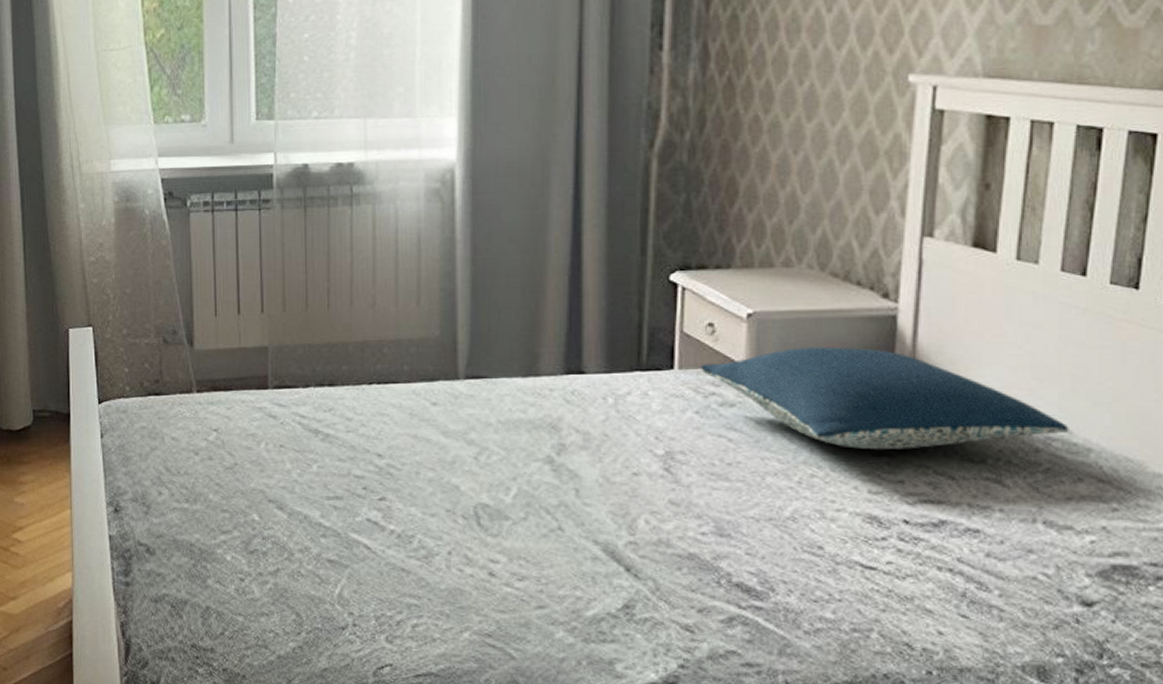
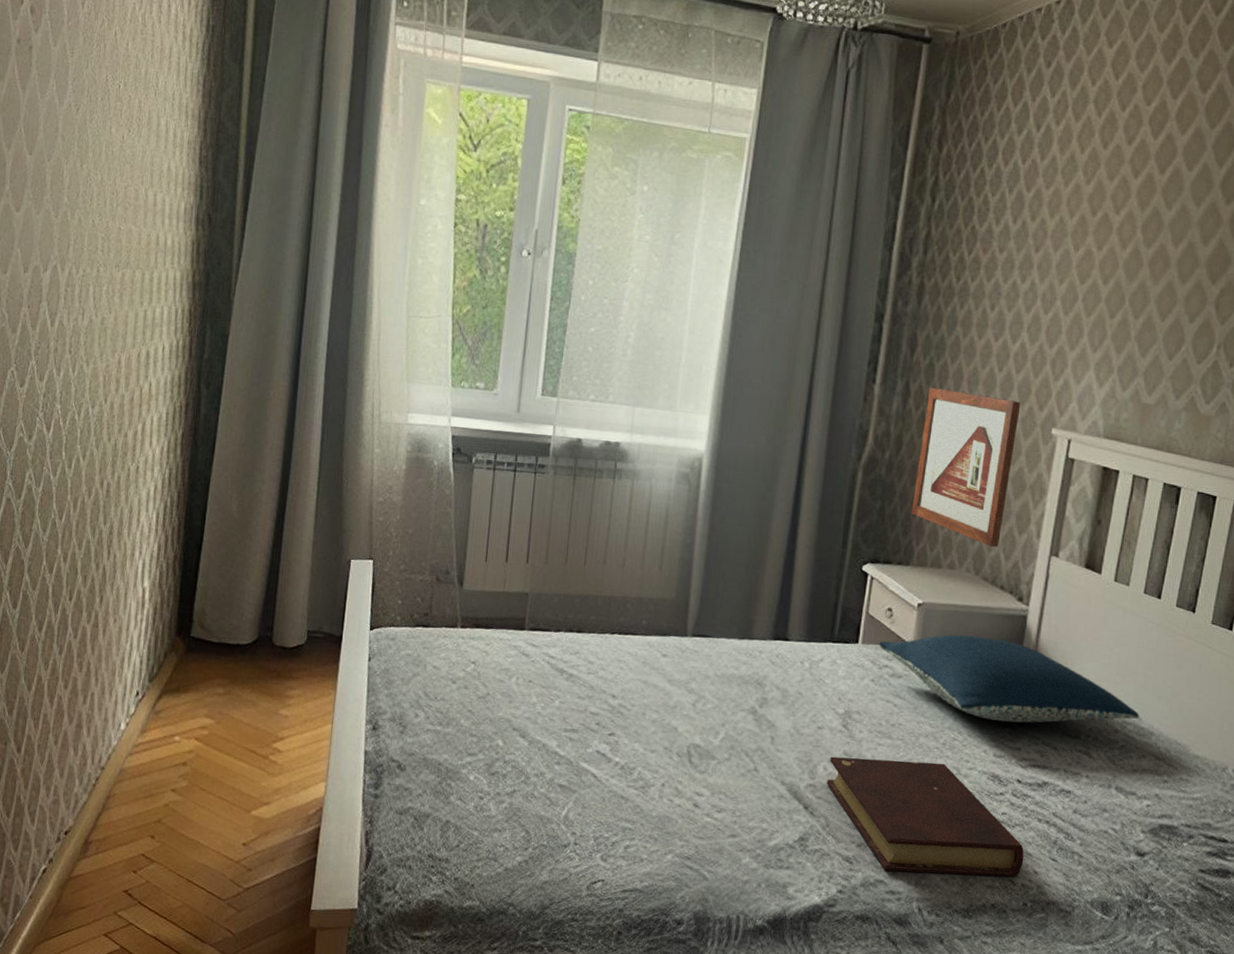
book: none [651,506,922,640] -> present [827,756,1024,877]
picture frame: none [726,44,862,234] -> present [911,387,1021,547]

